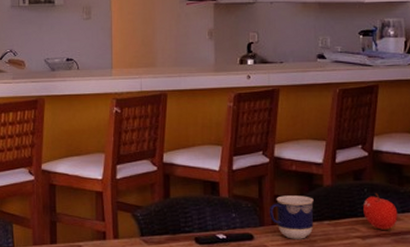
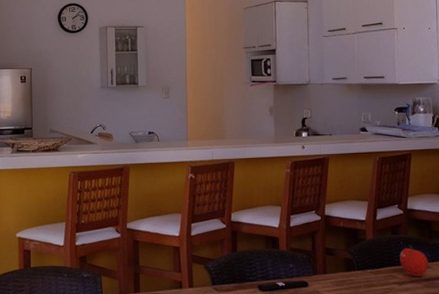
cup: present [269,195,314,239] -> none [321,248,358,286]

